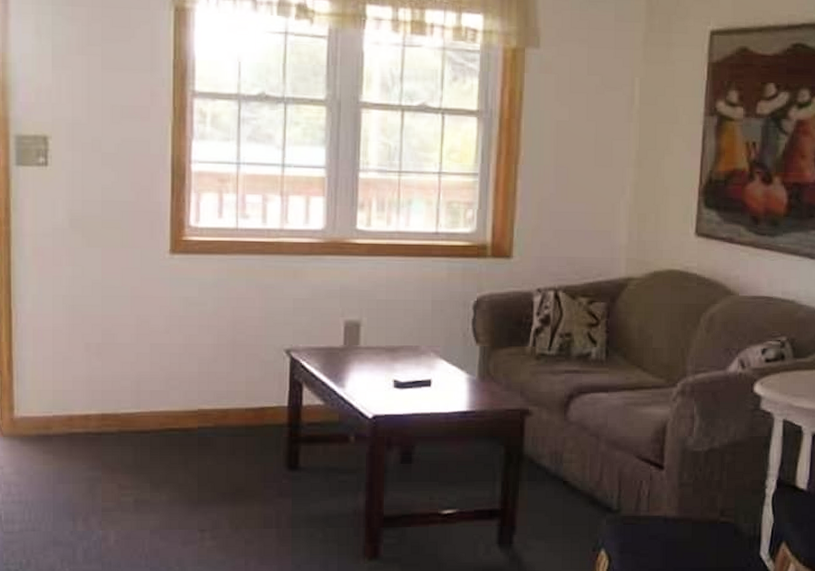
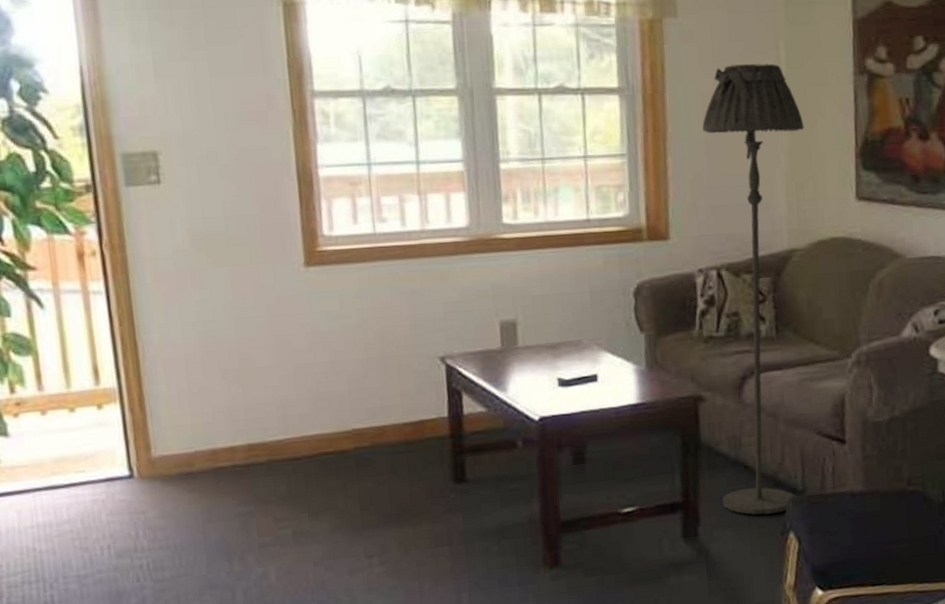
floor lamp: none [538,97,652,530] -> present [702,63,804,515]

